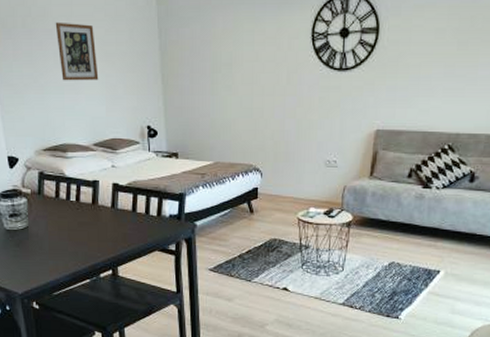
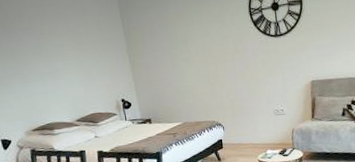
wall art: present [55,21,99,81] -> none [31,20,75,70]

